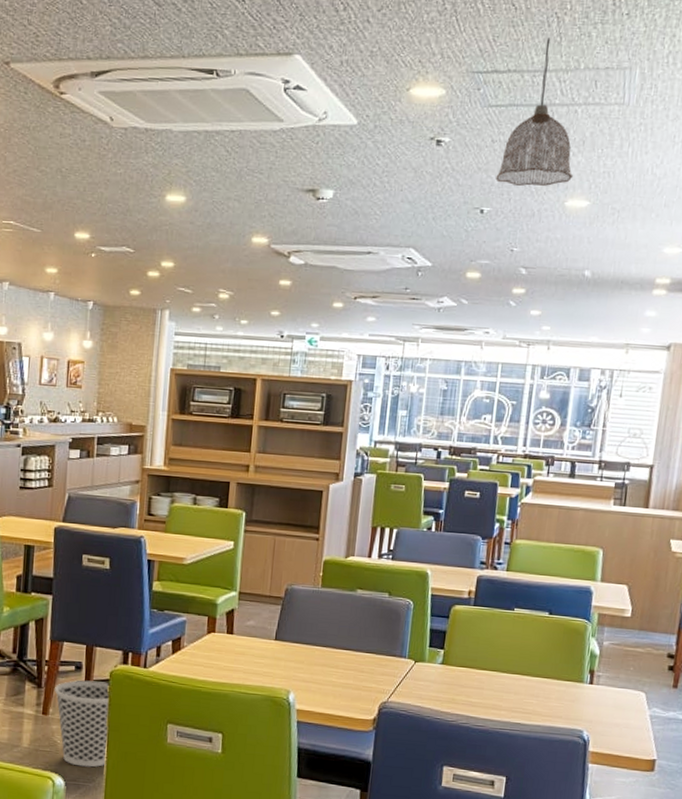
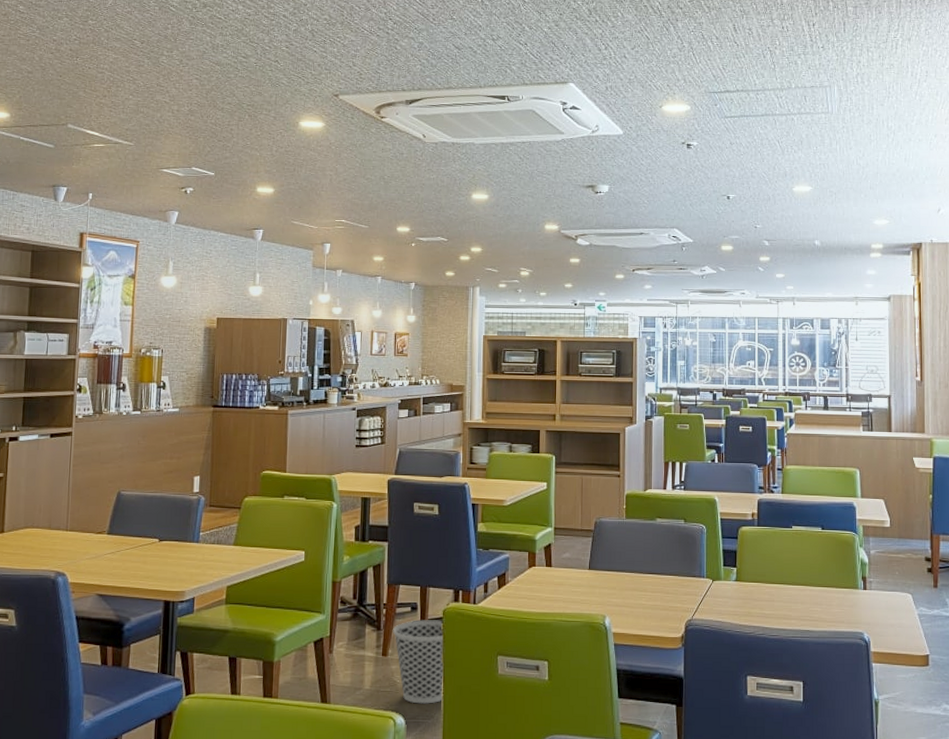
pendant lamp: present [496,38,574,186] -> none [736,66,797,177]

